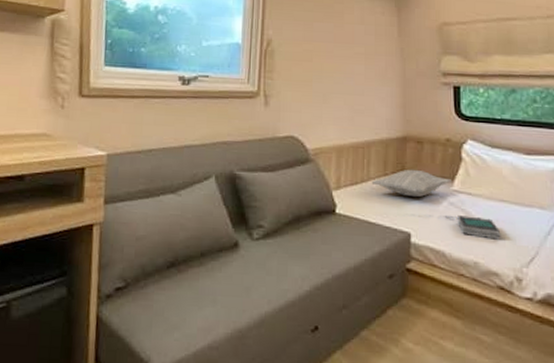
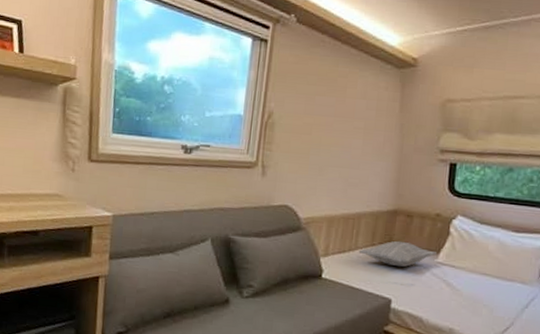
book: present [457,215,500,240] -> none [438,285,478,310]

